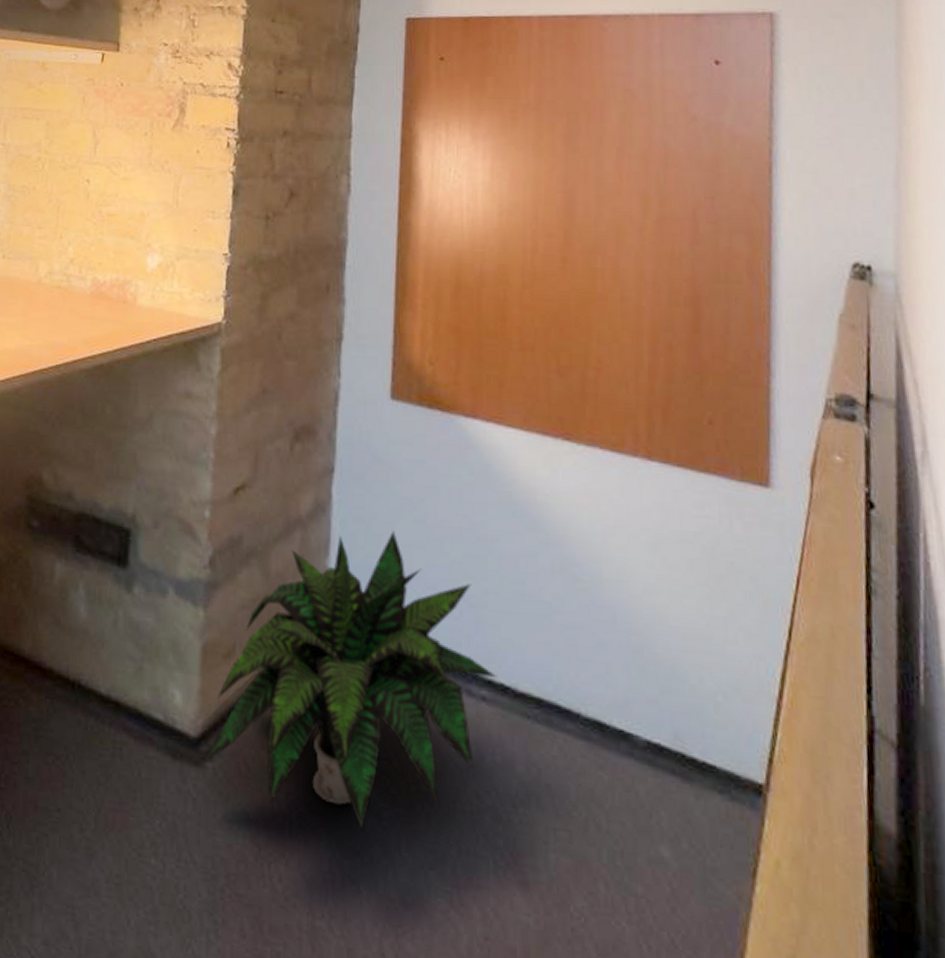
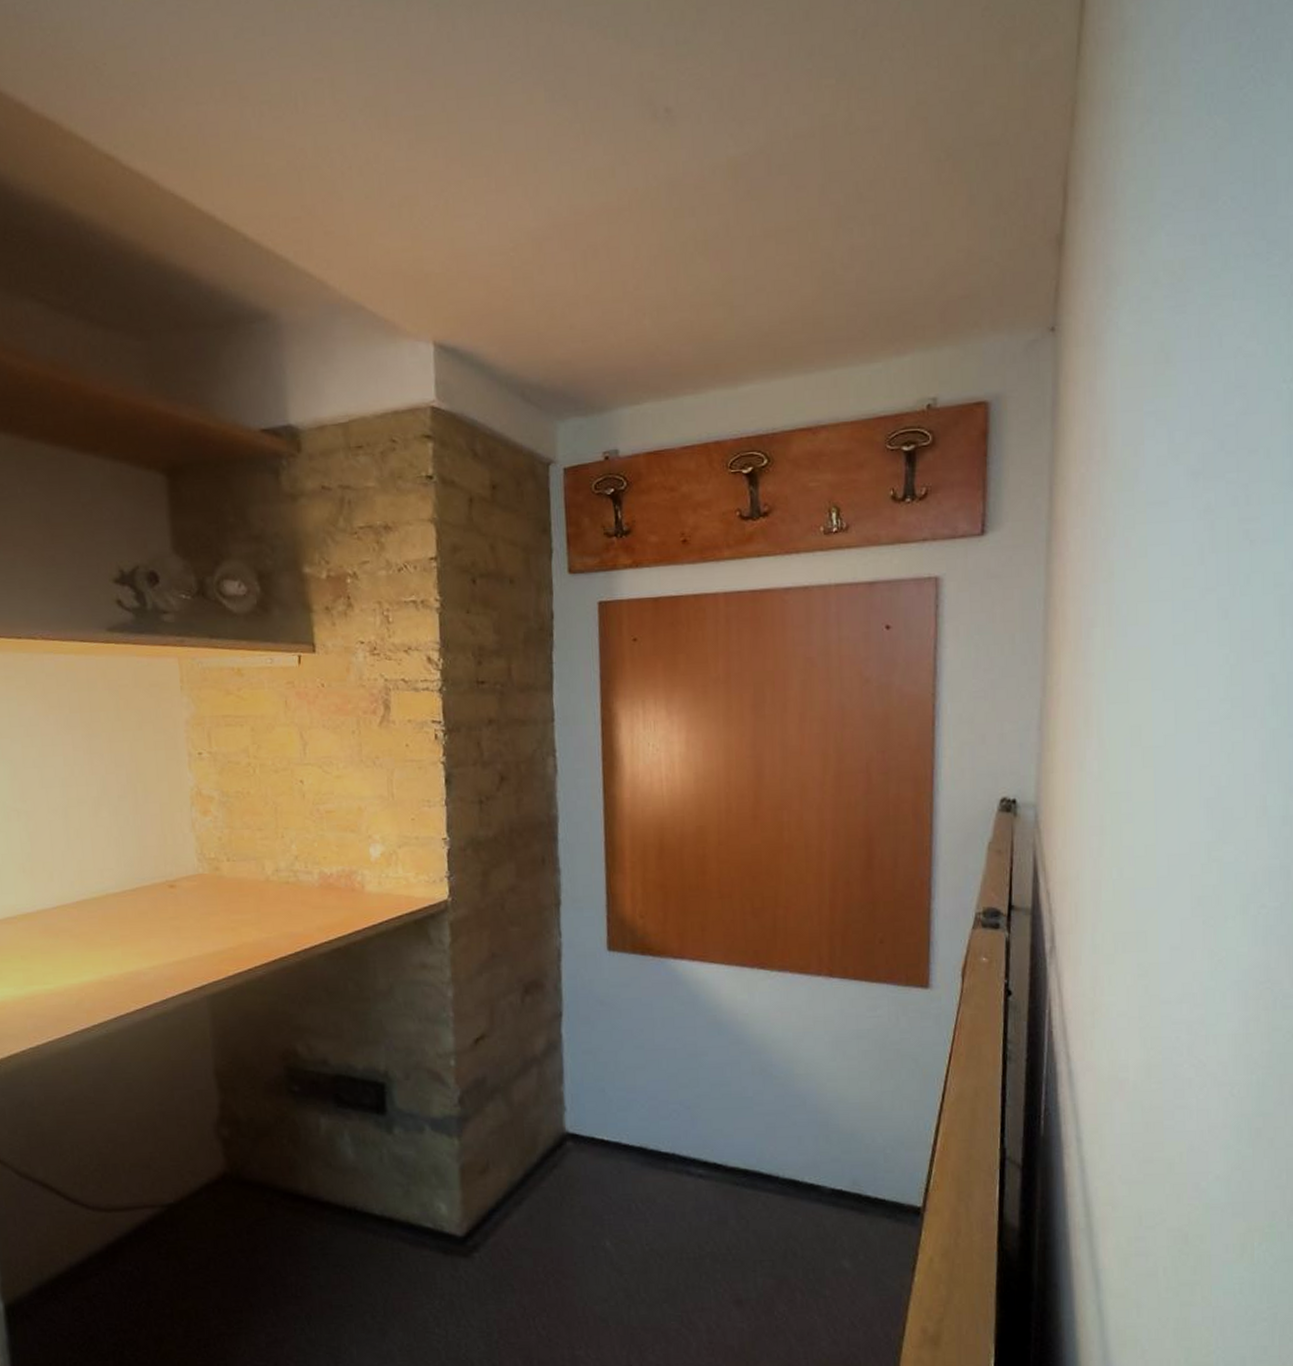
potted plant: present [205,530,498,829] -> none [472,1057,711,1283]

